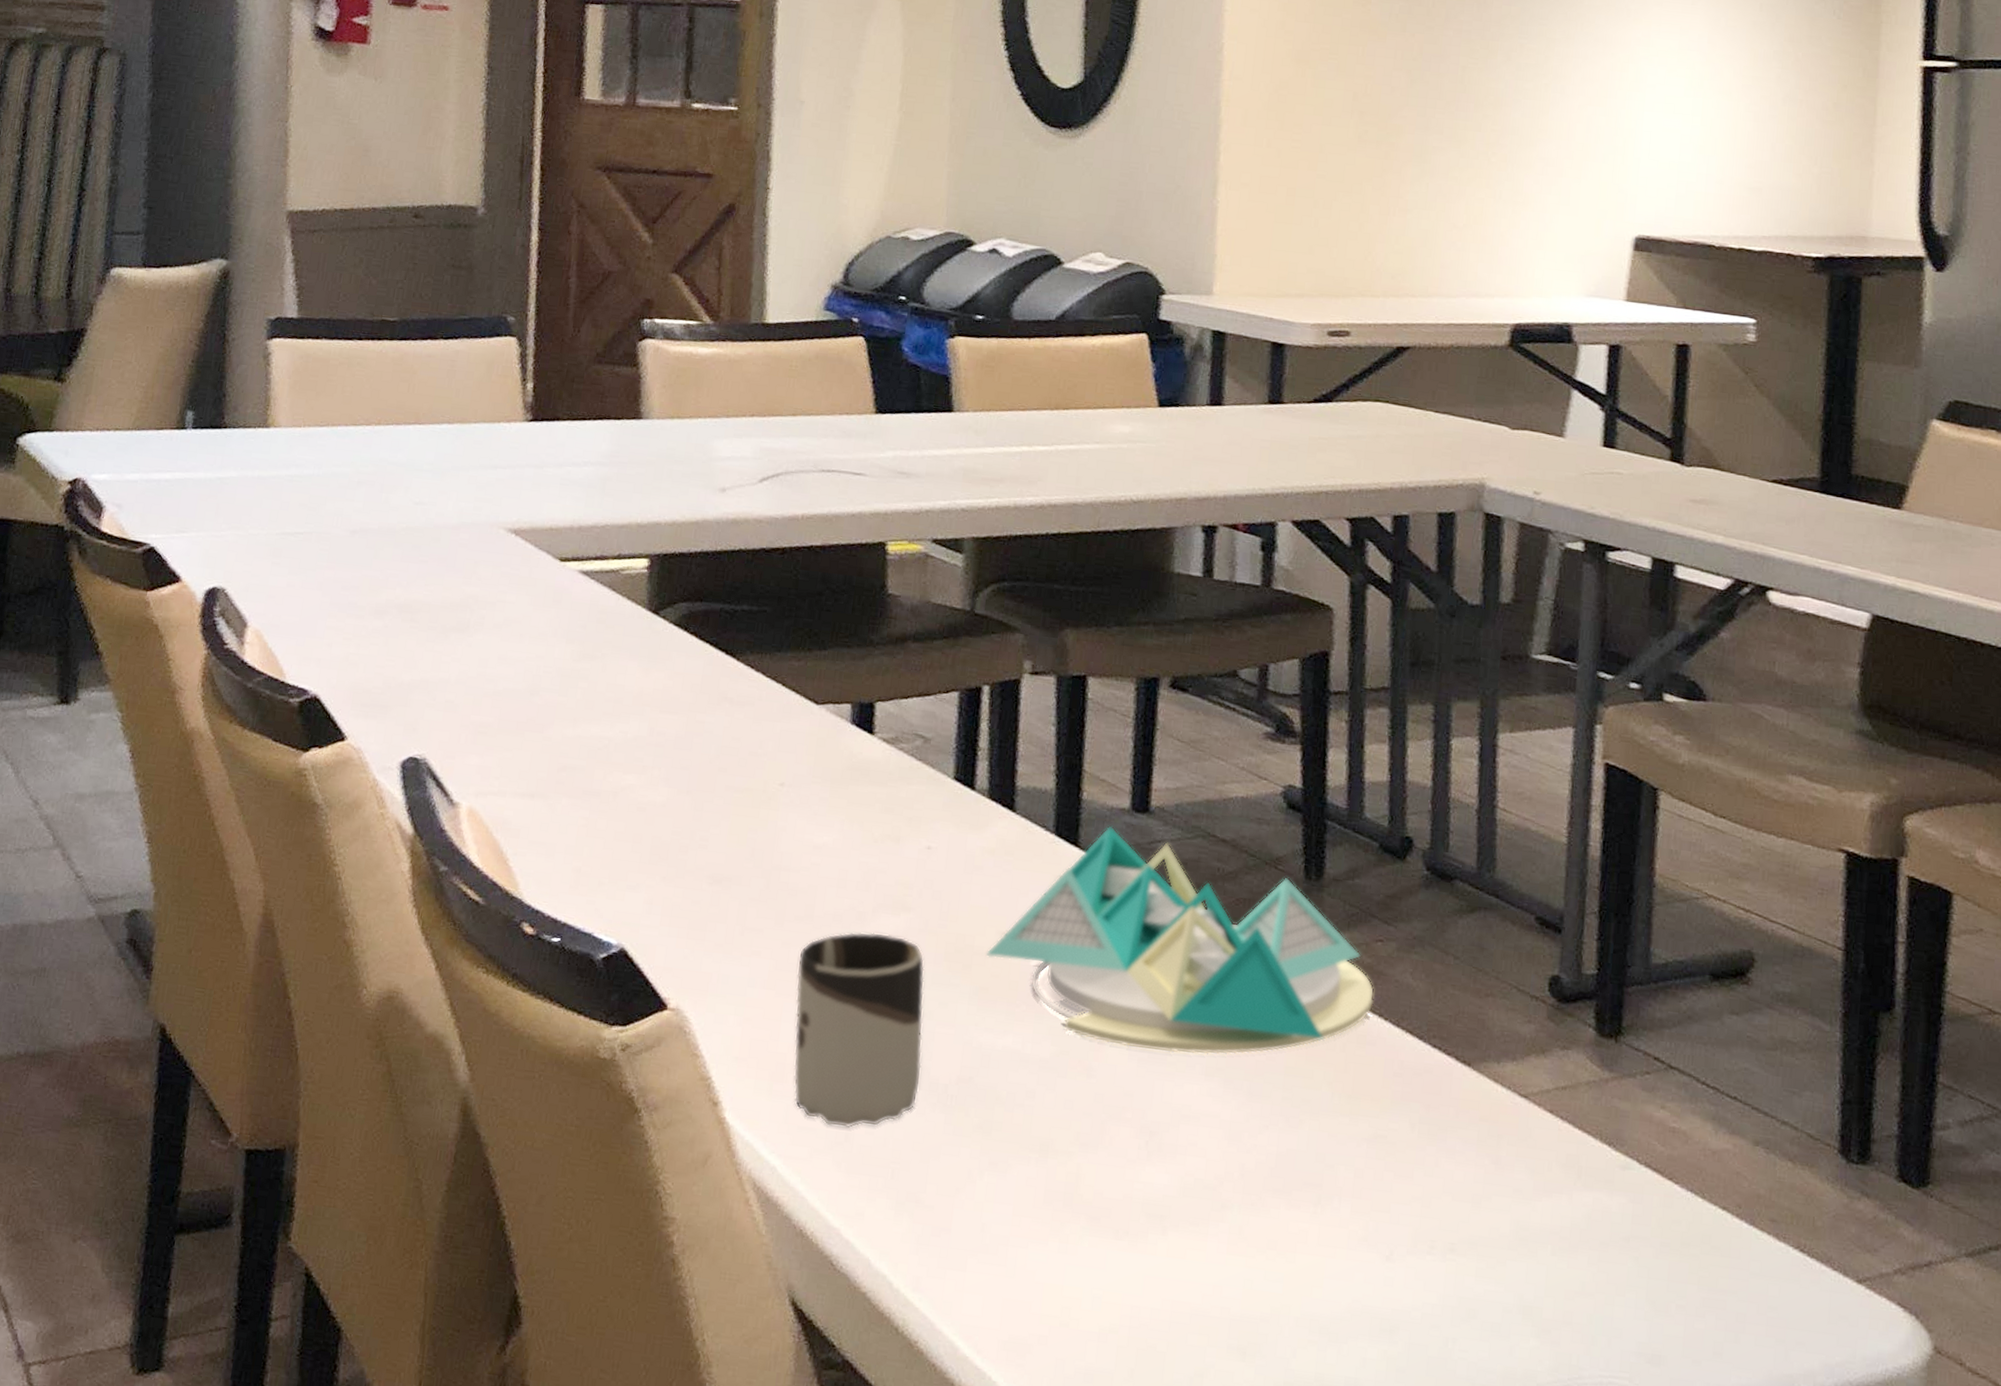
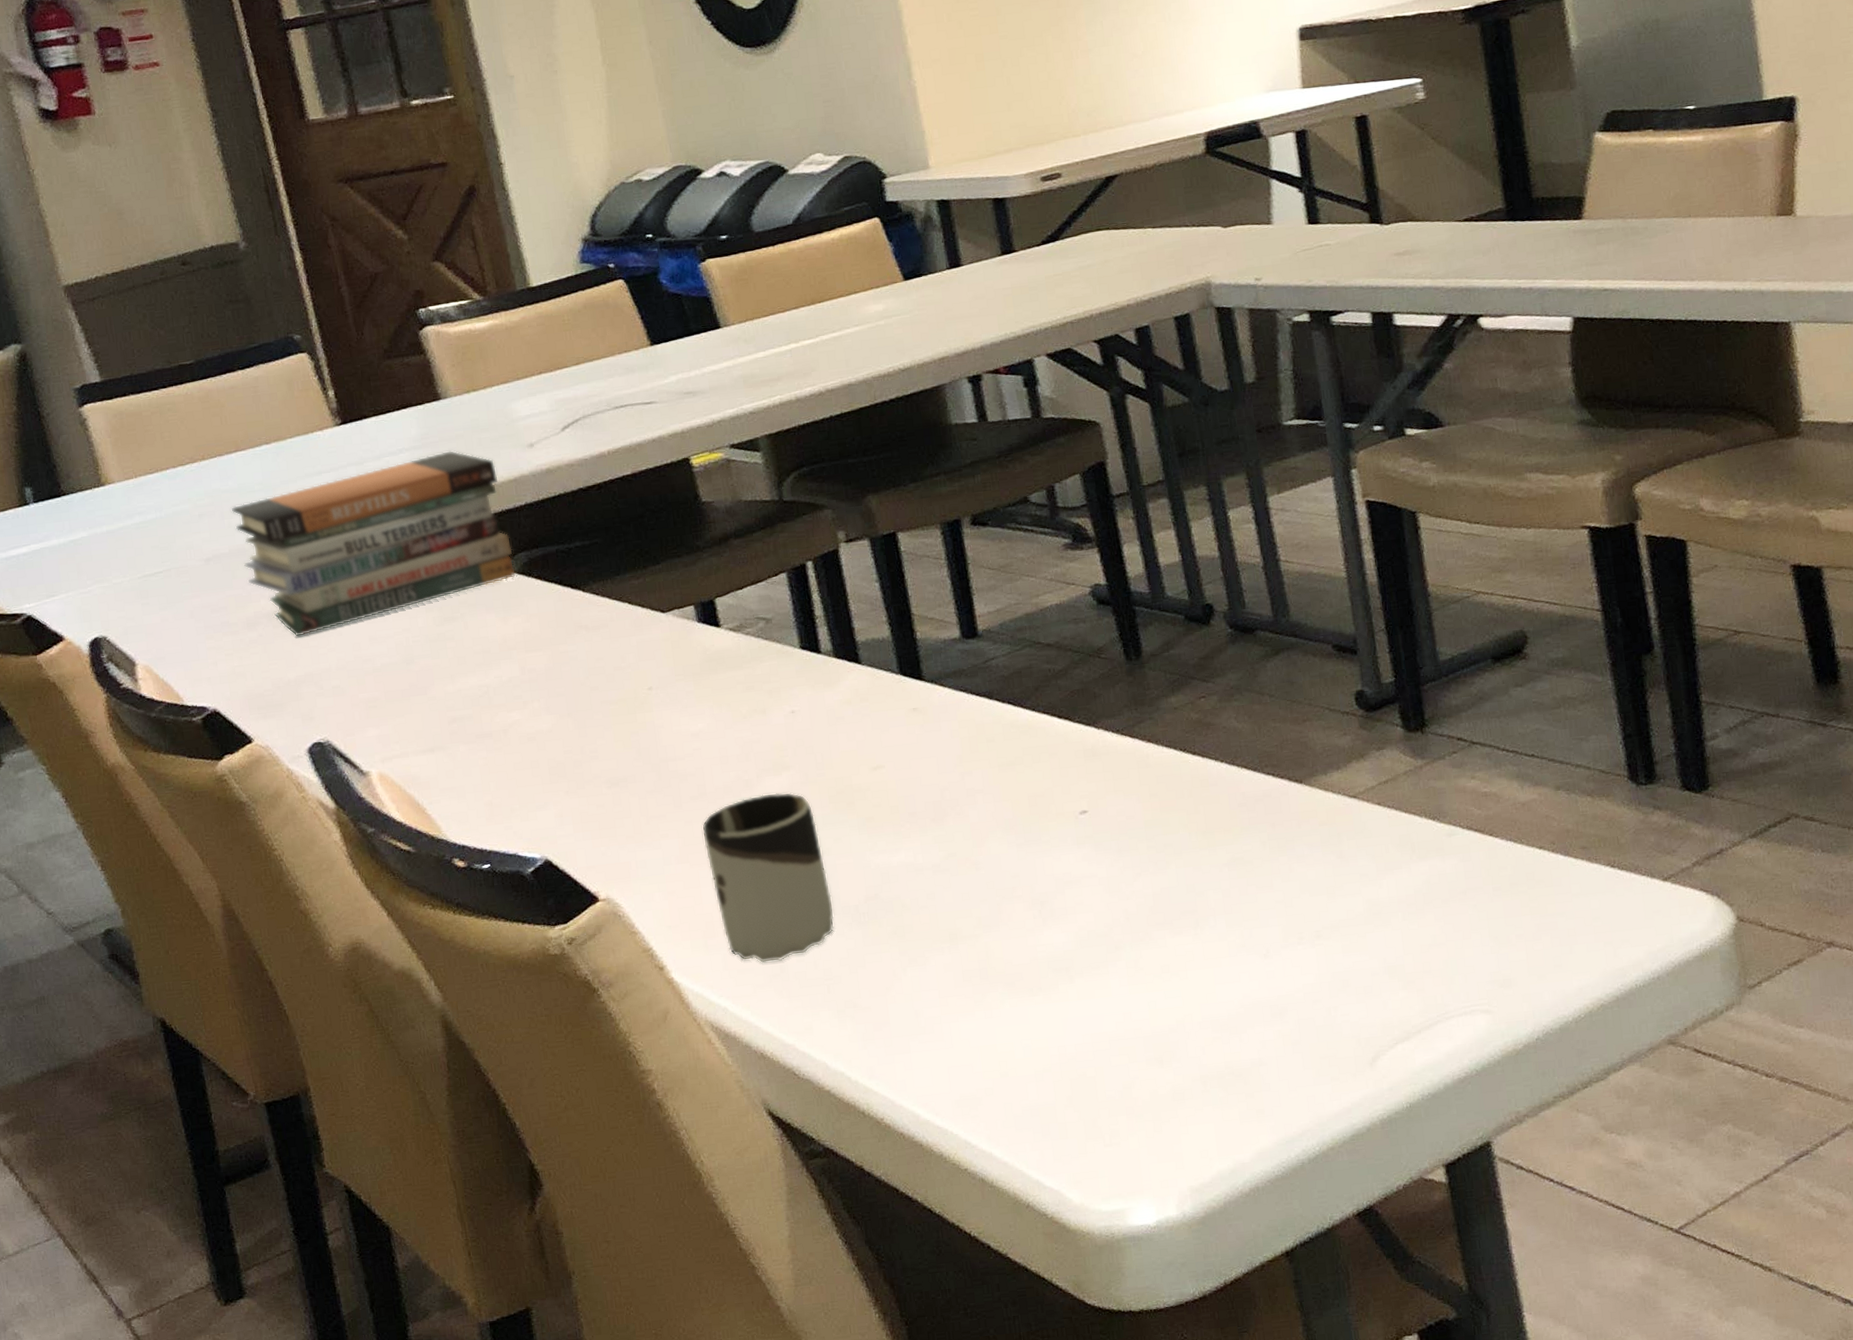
book stack: none [389,474,681,638] -> present [232,450,515,637]
board game: present [985,826,1375,1055] -> none [864,655,1209,839]

